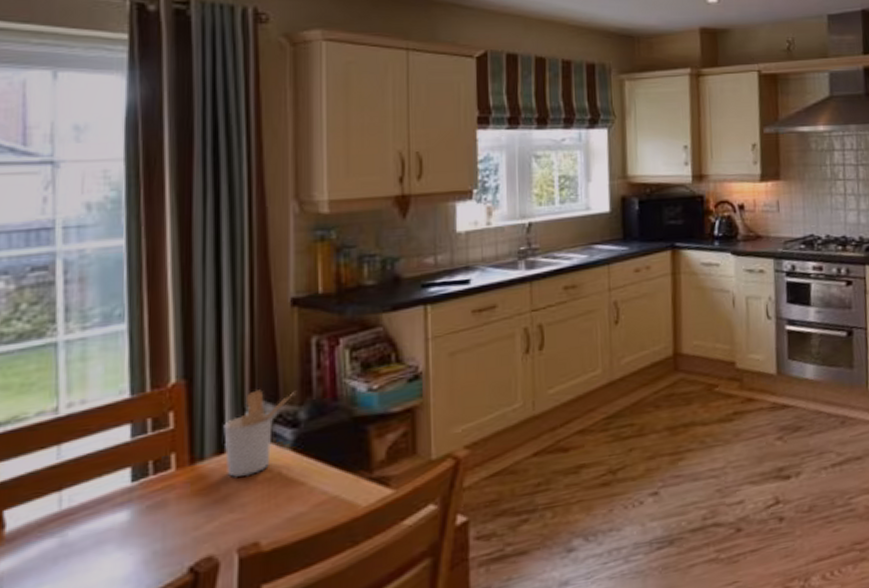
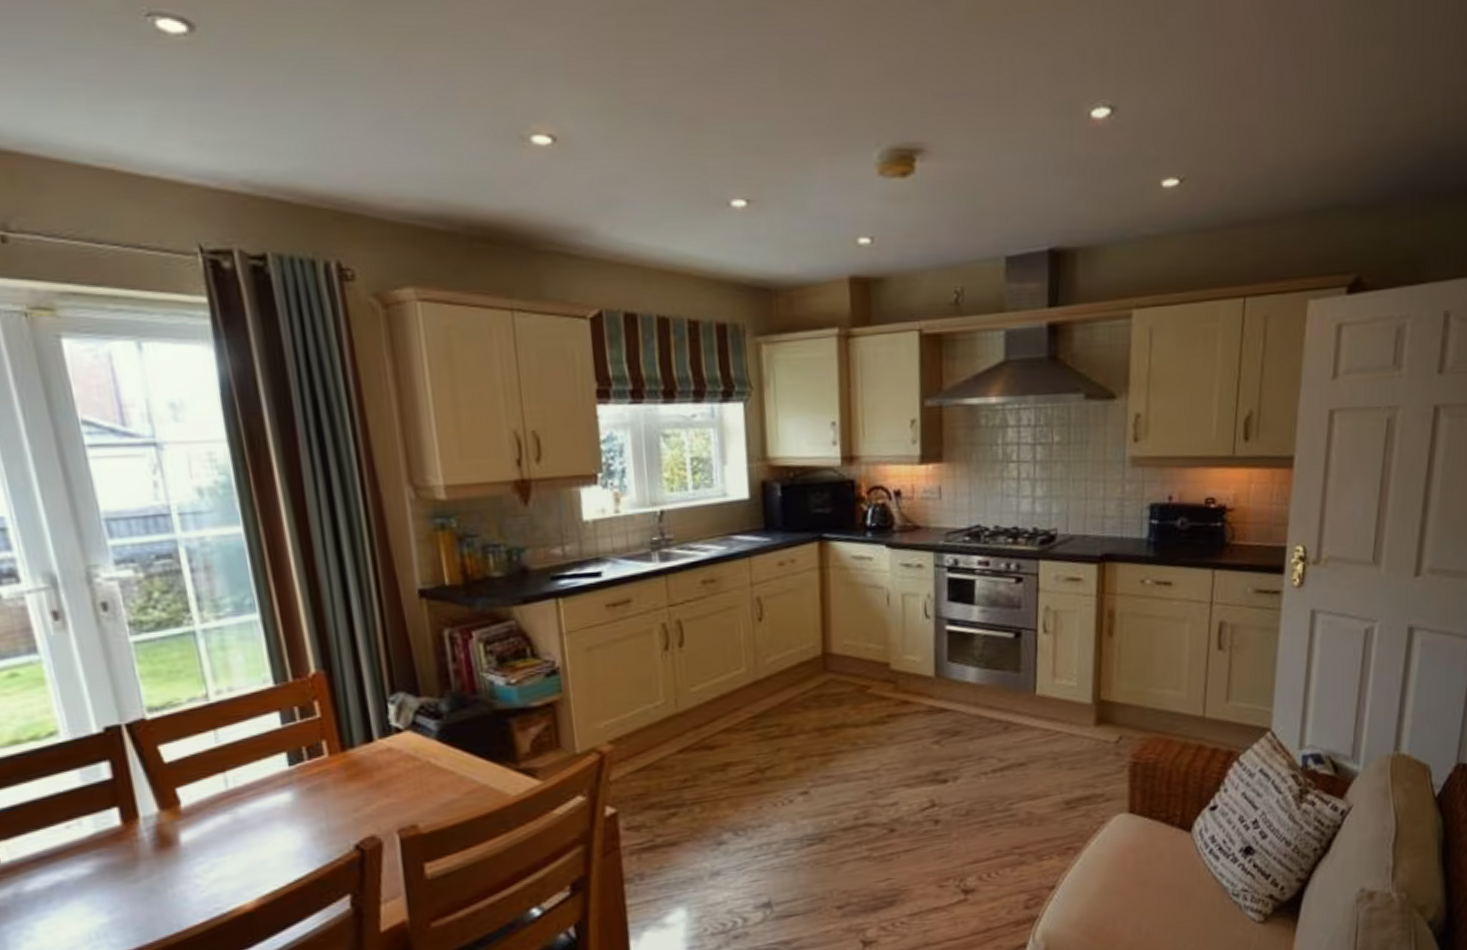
utensil holder: present [223,390,295,478] -> none [368,681,434,766]

